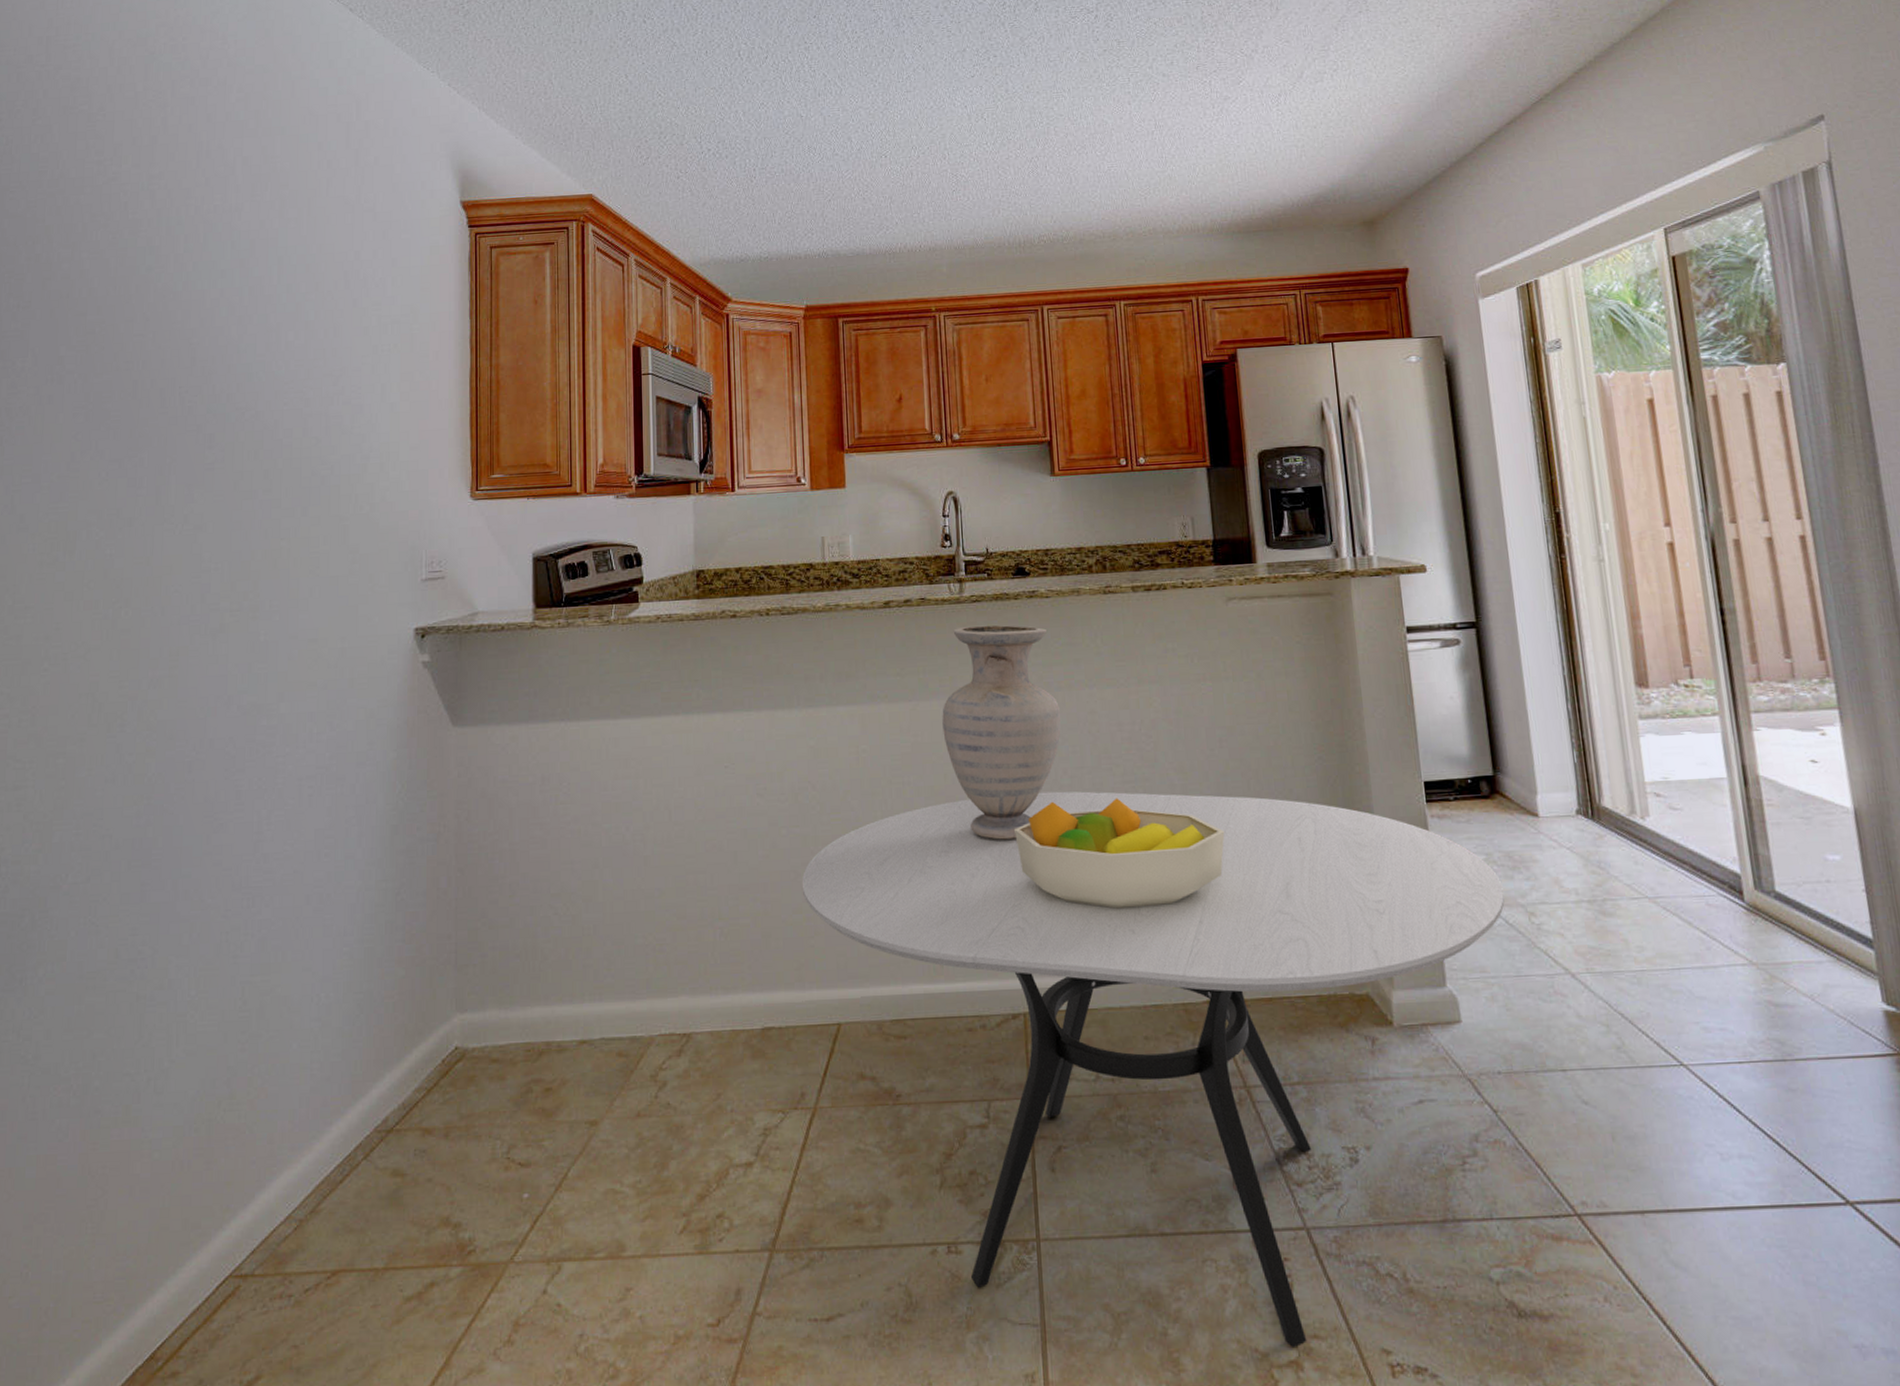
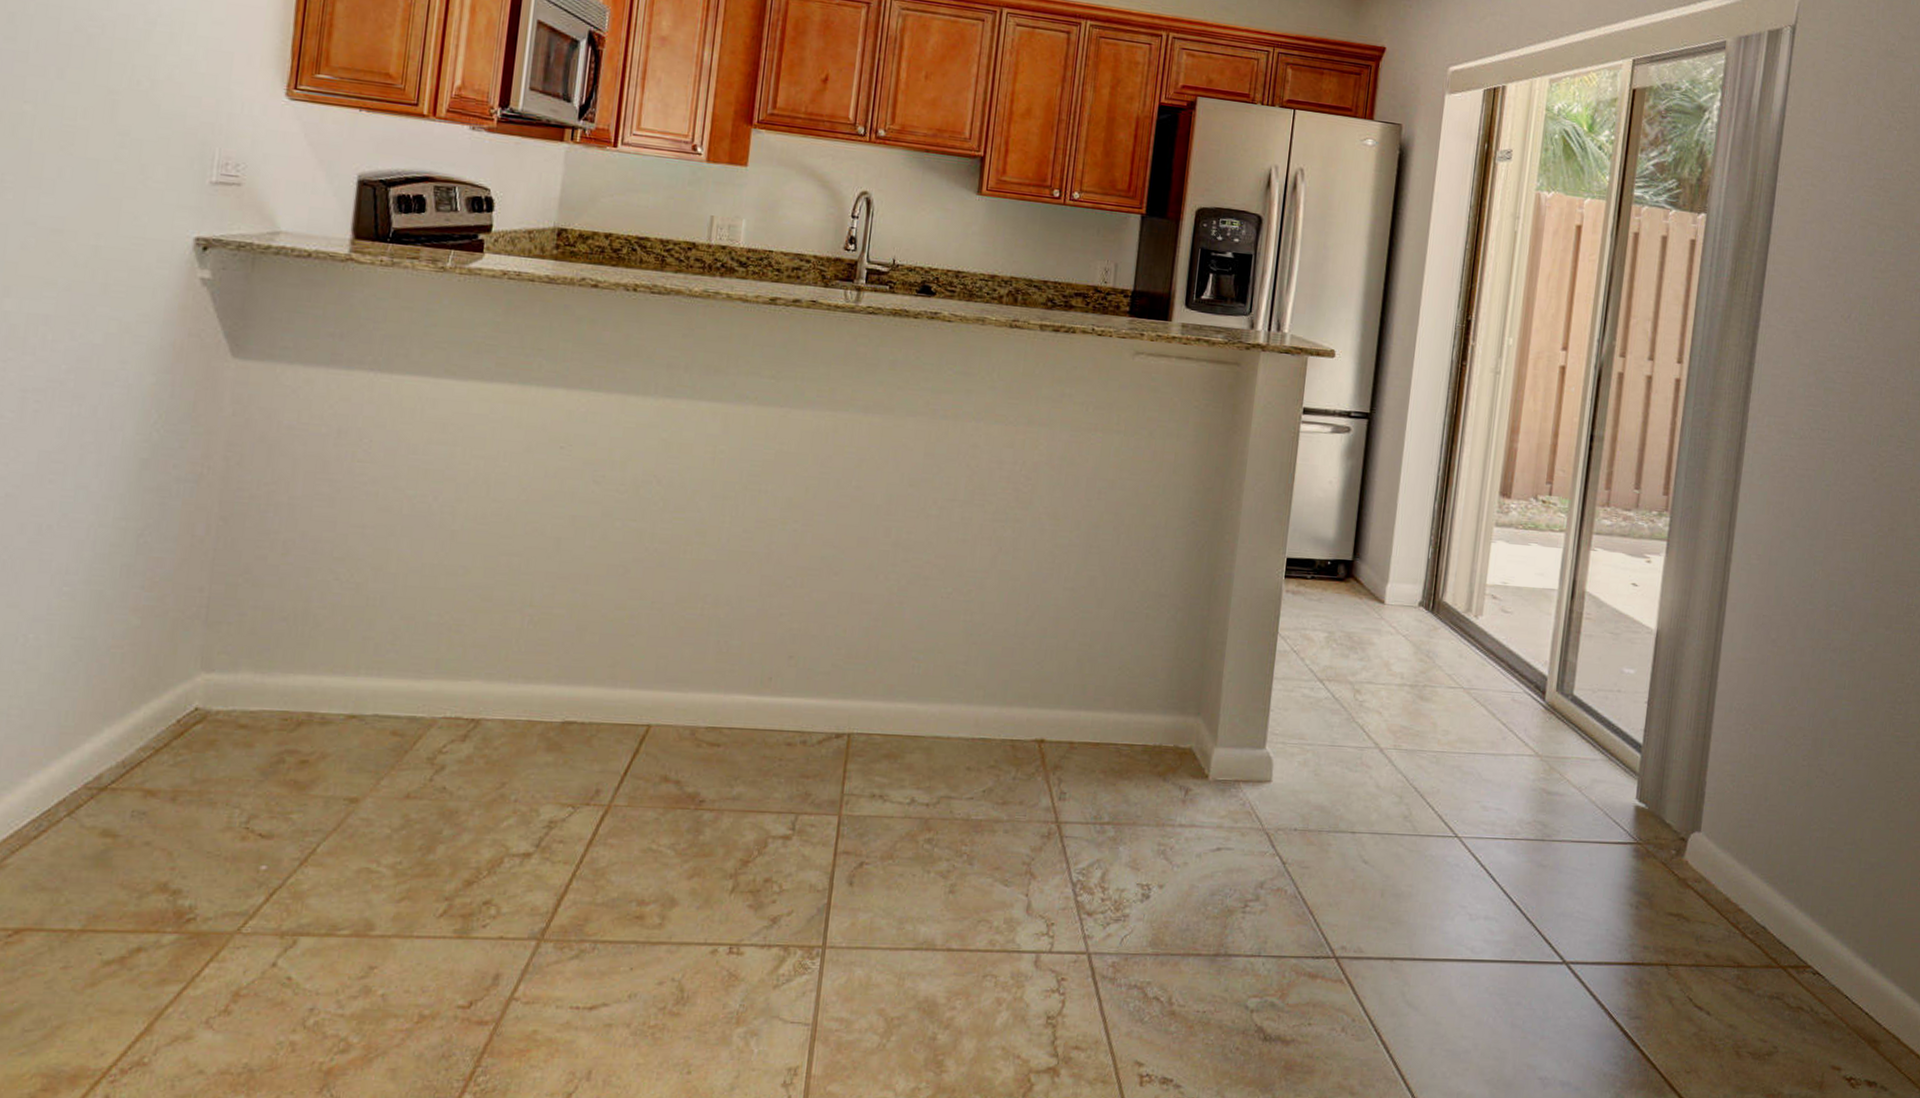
dining table: present [801,791,1505,1347] -> none [629,515,1337,1056]
vase: present [942,625,1061,840] -> none [812,337,944,563]
fruit bowl: present [1014,798,1225,909] -> none [870,529,1086,645]

